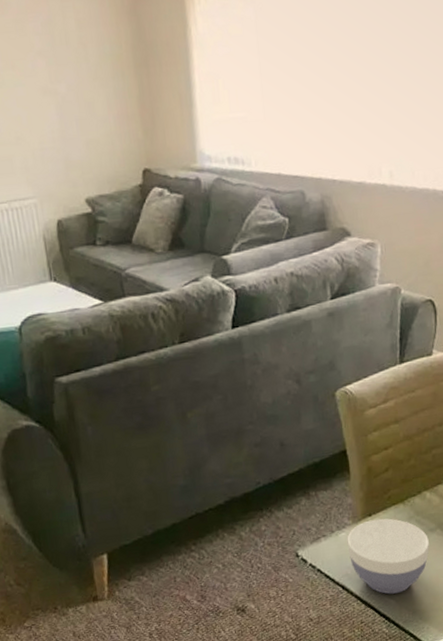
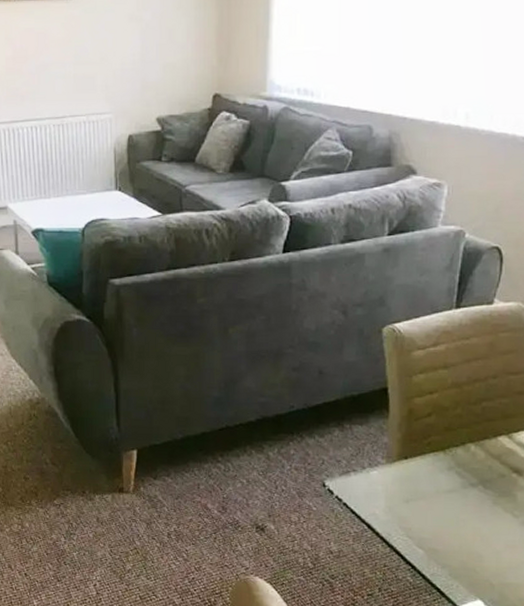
bowl: present [347,518,429,594] -> none [378,463,468,544]

